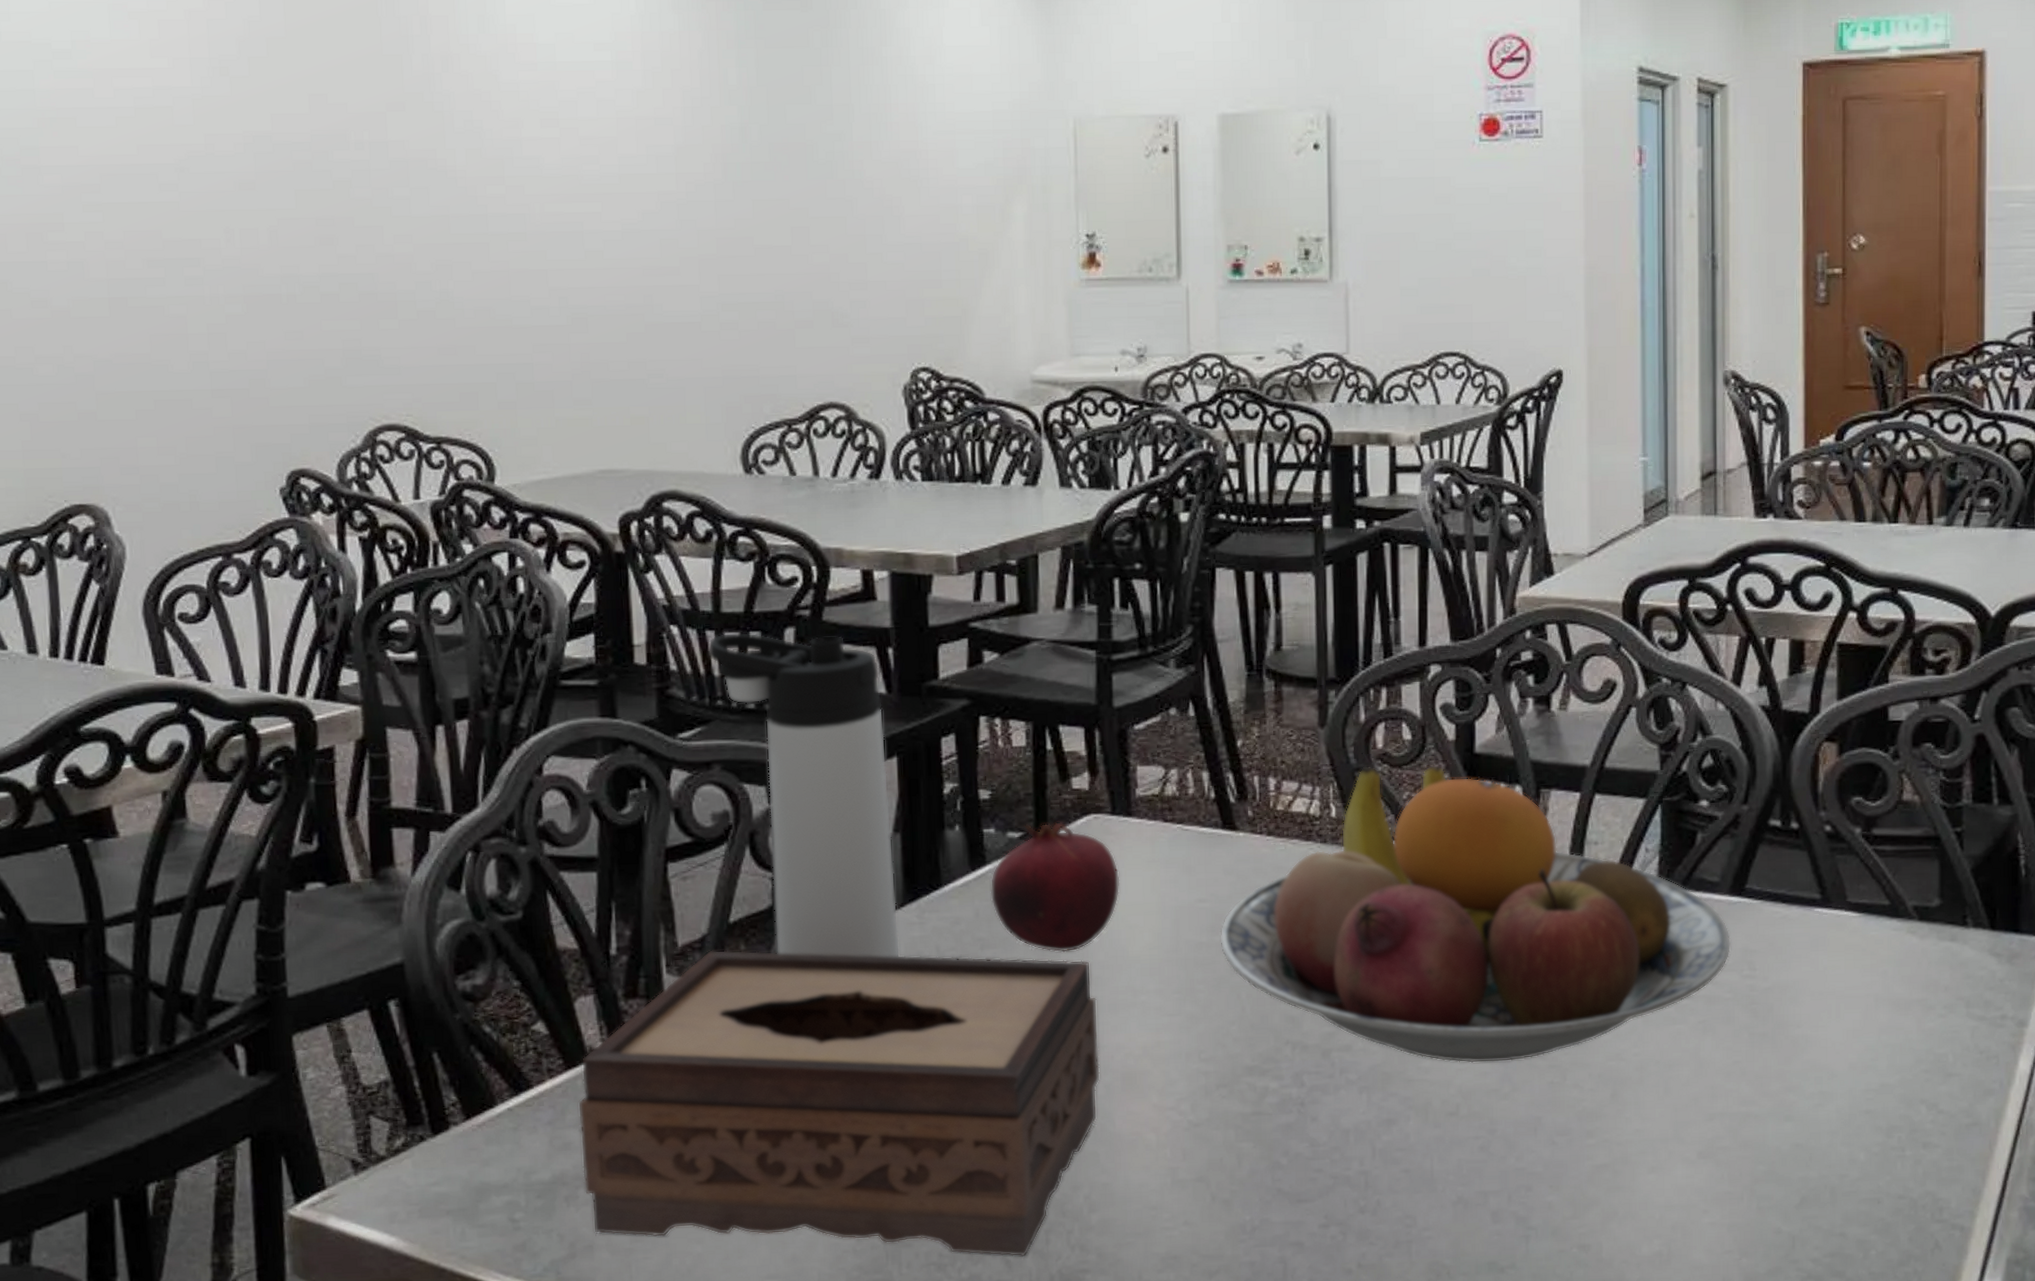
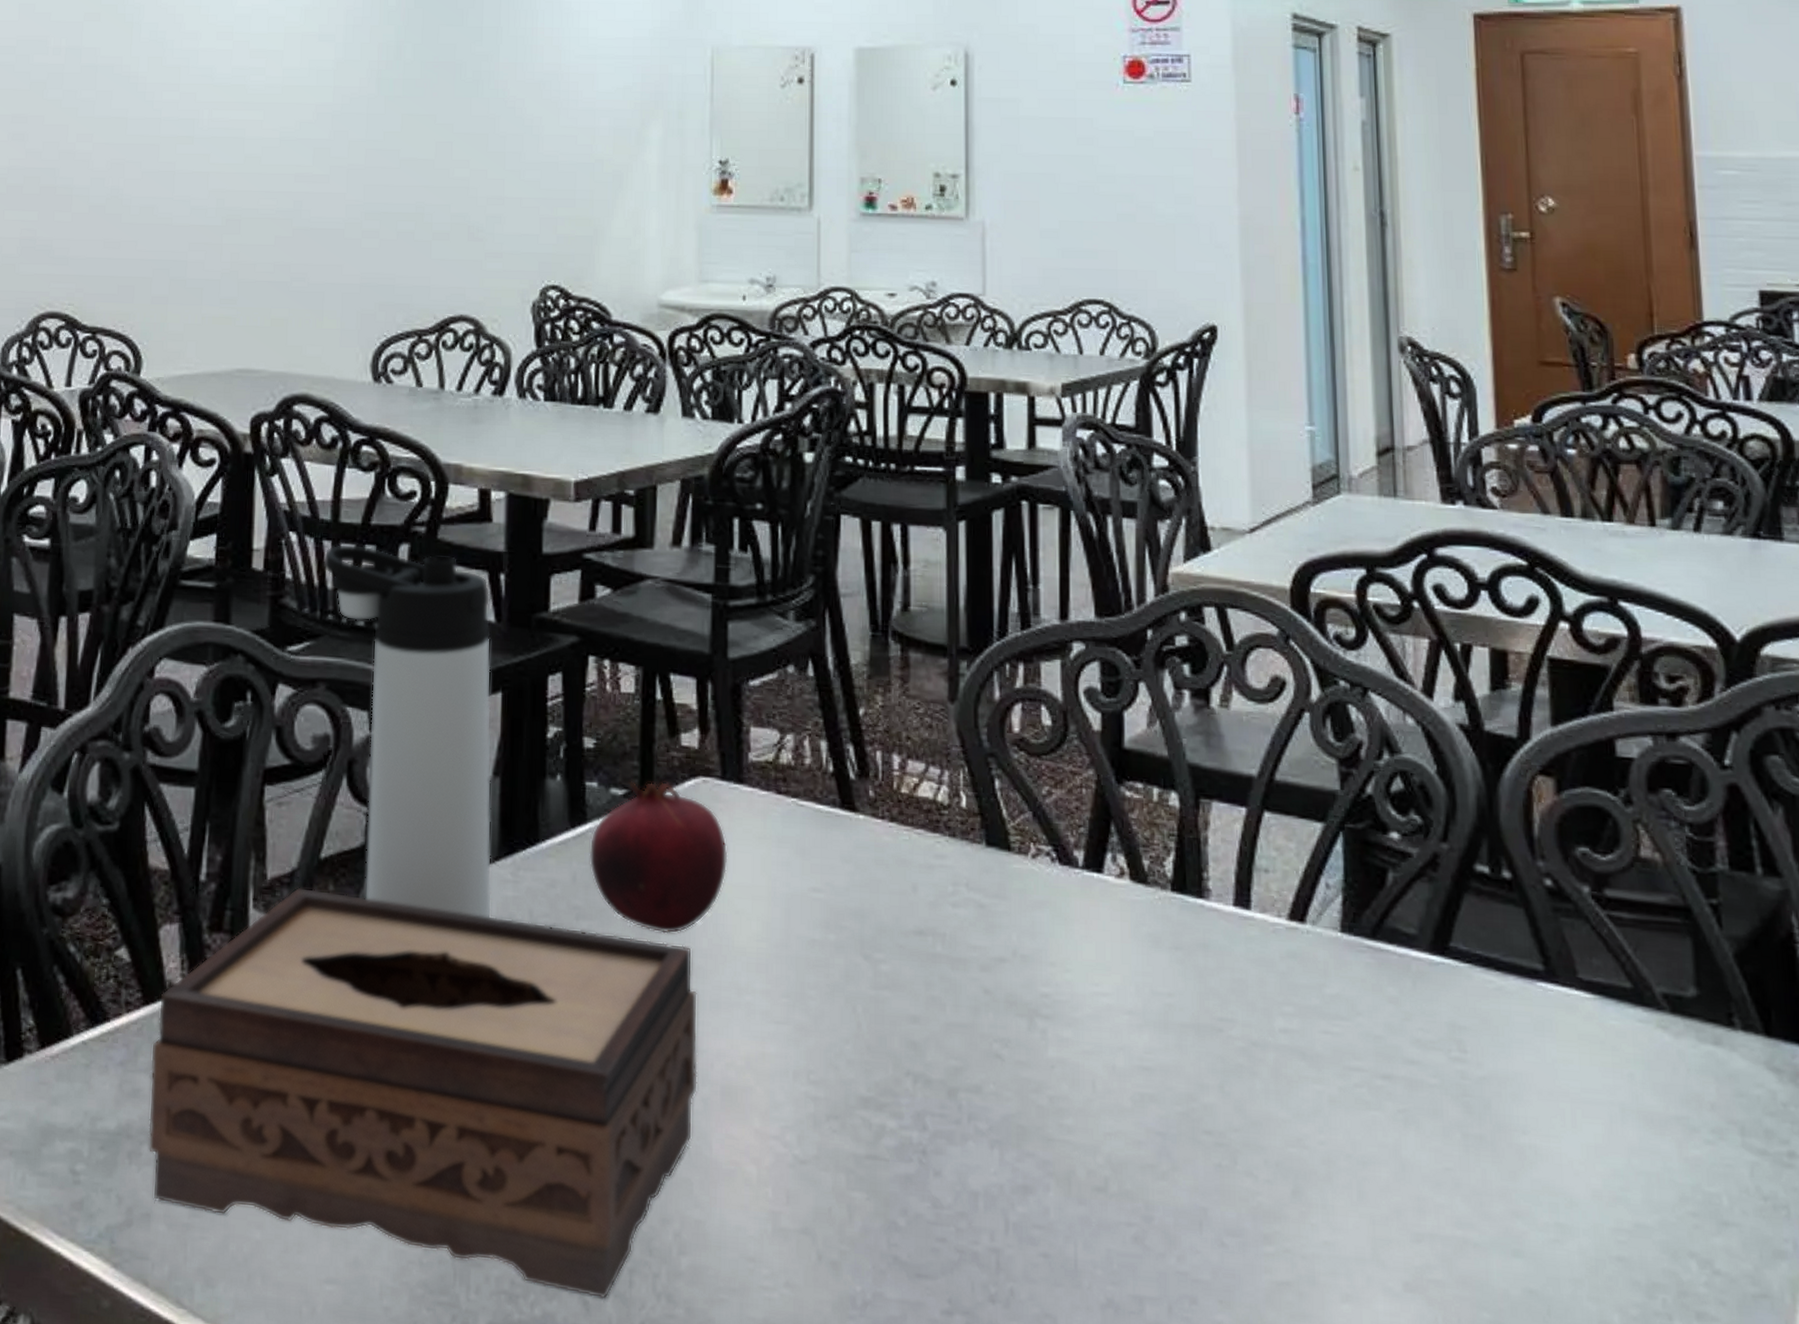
fruit bowl: present [1220,765,1732,1064] -> none [835,752,1435,1132]

